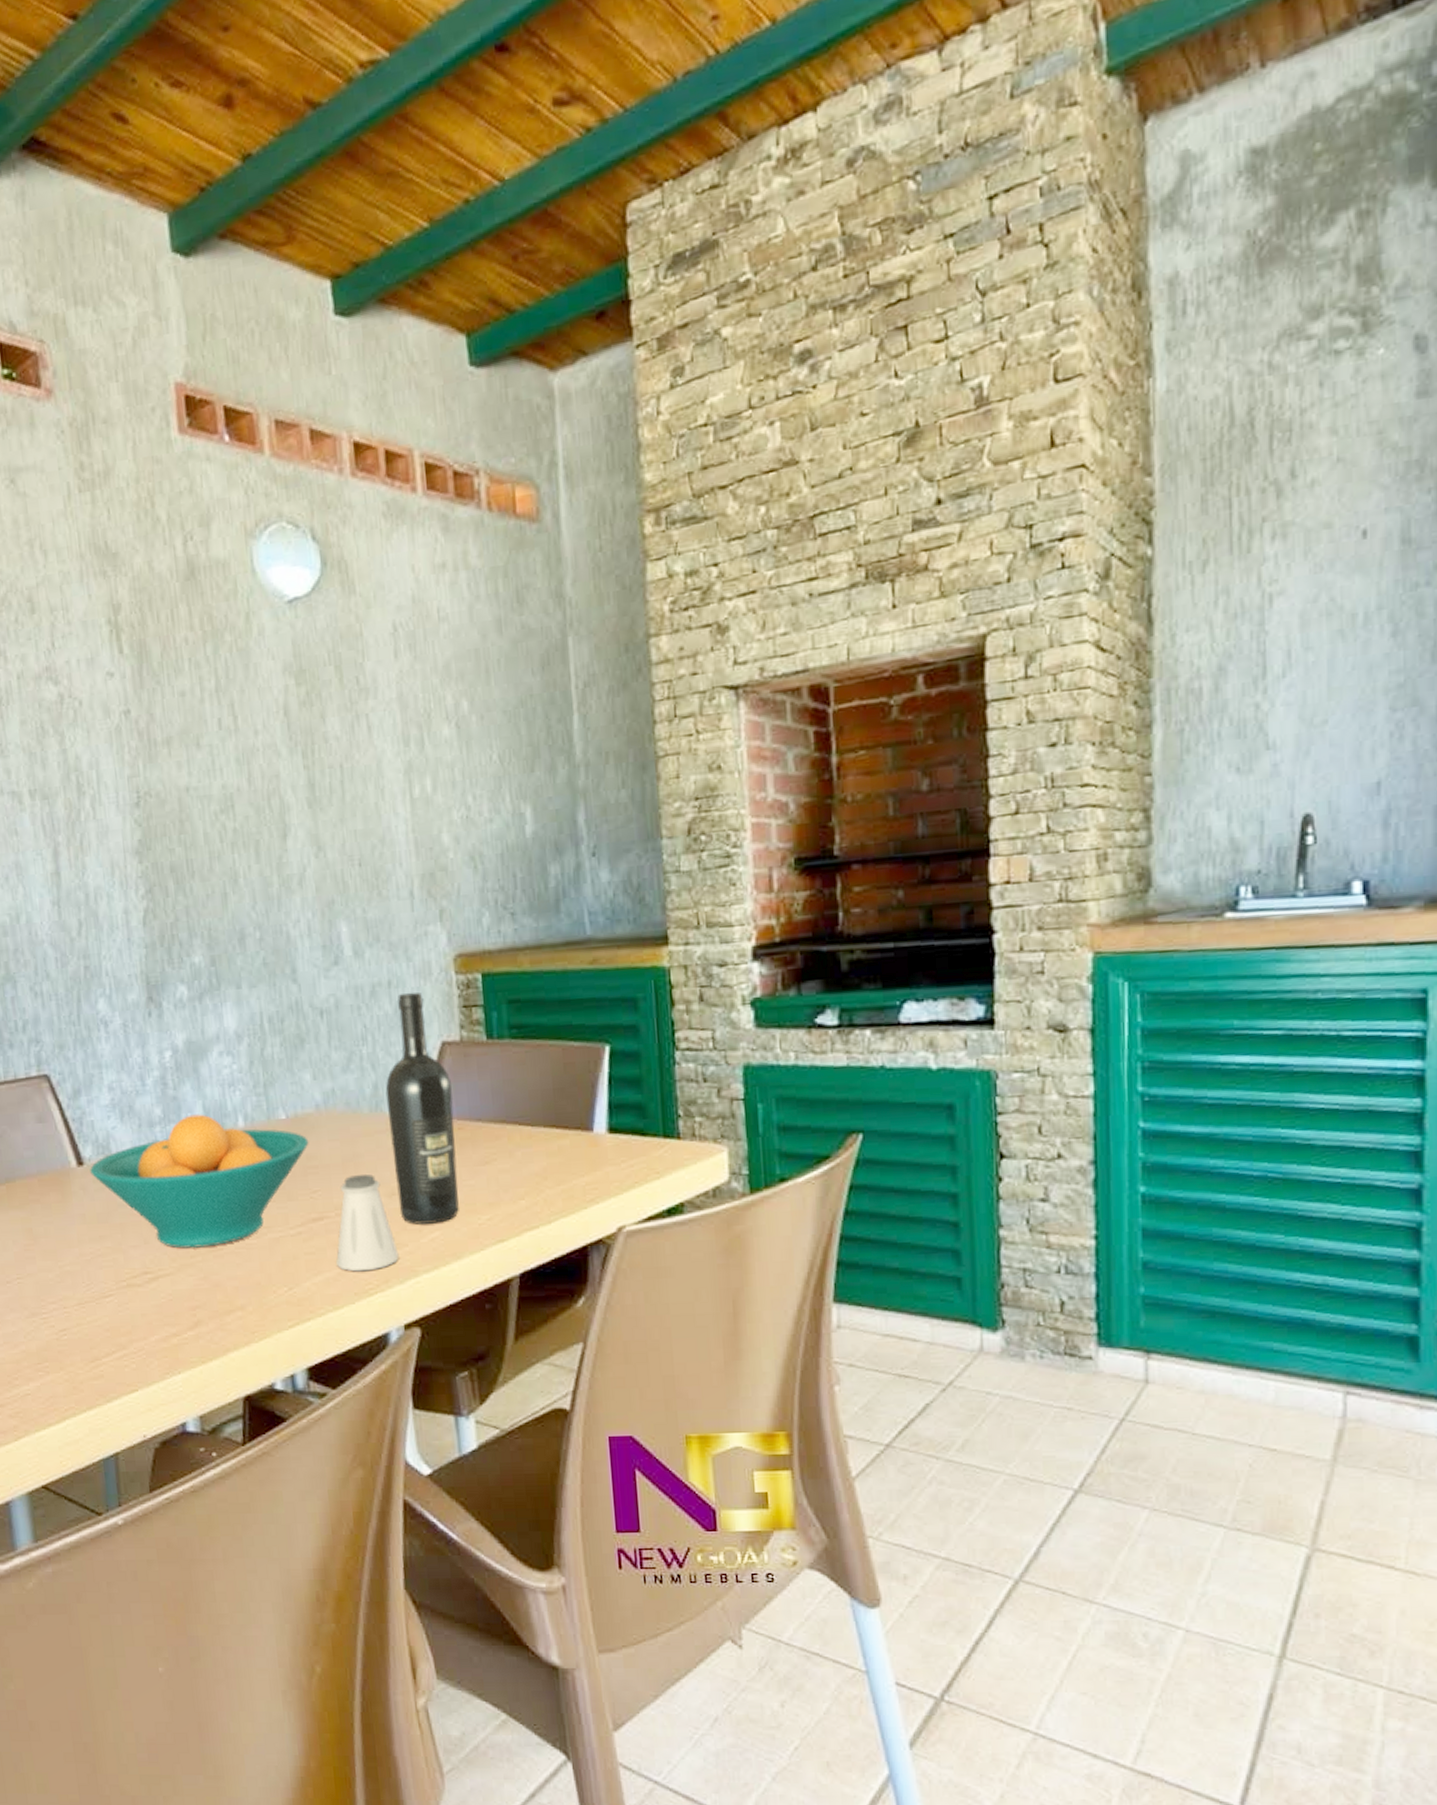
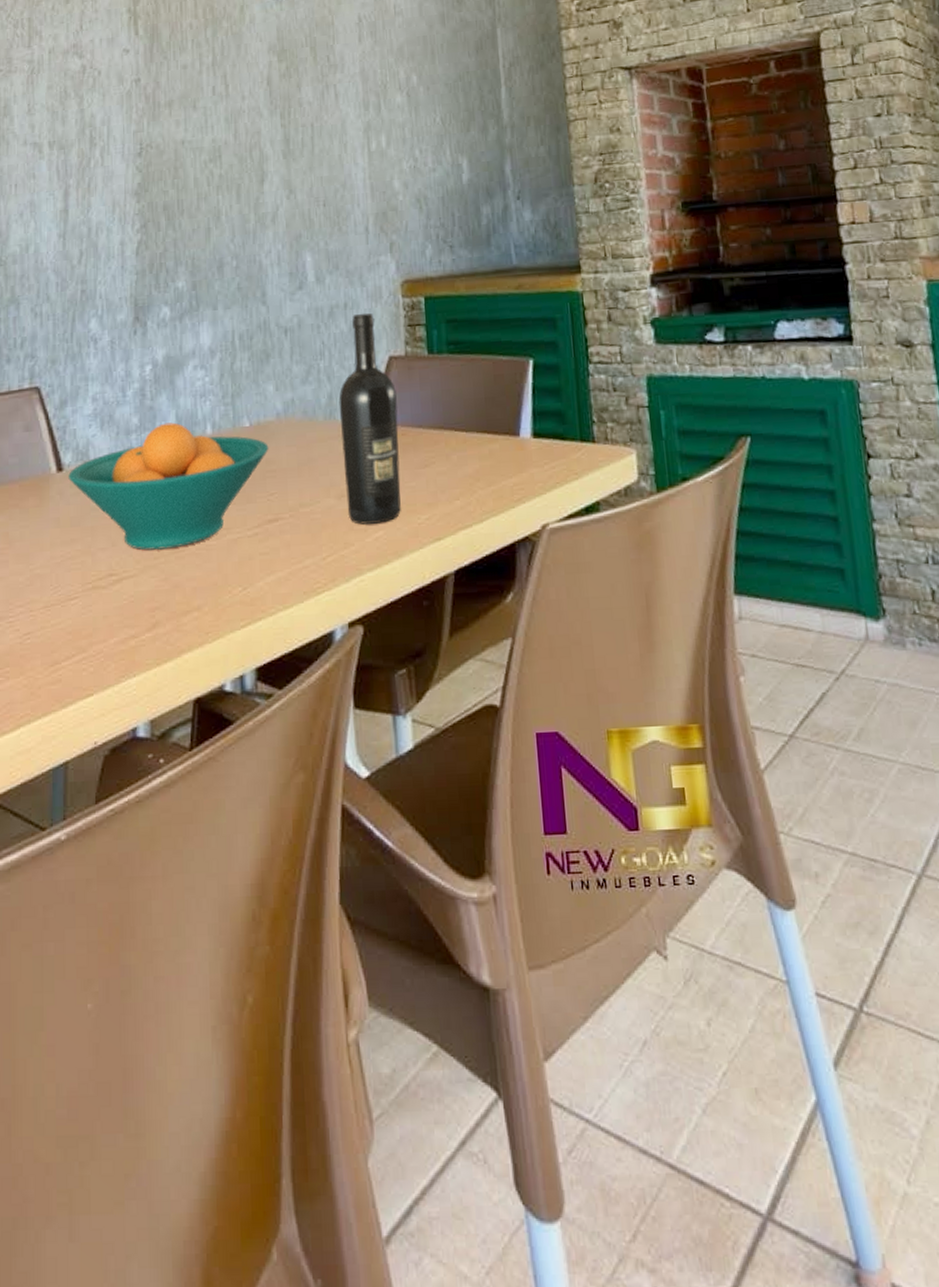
saltshaker: present [336,1174,399,1272] -> none [288,478,346,571]

